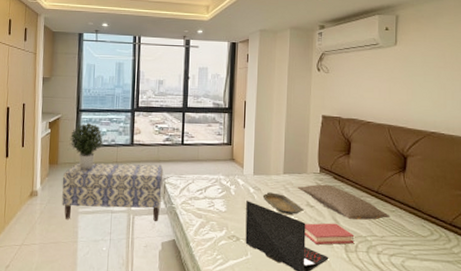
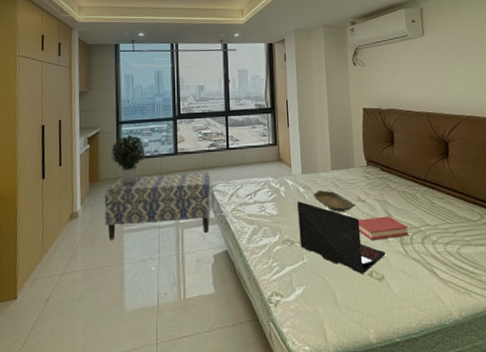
pillow: present [297,184,390,220] -> none [346,177,440,210]

